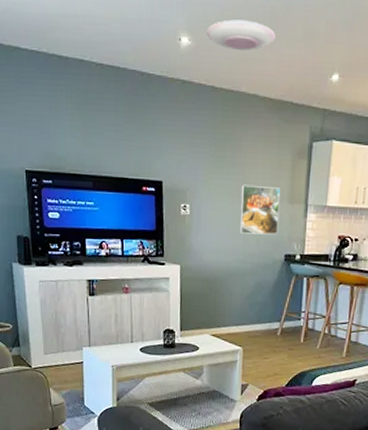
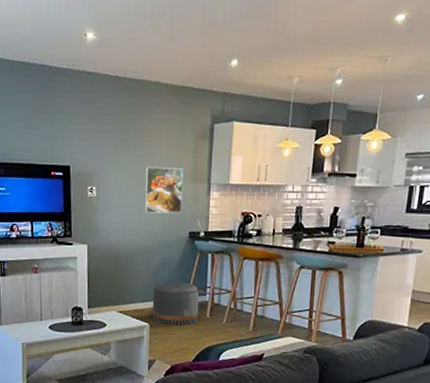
ceiling light: present [206,19,276,51] -> none [110,14,177,42]
pouf: none [245,305,294,350] -> present [152,281,200,325]

